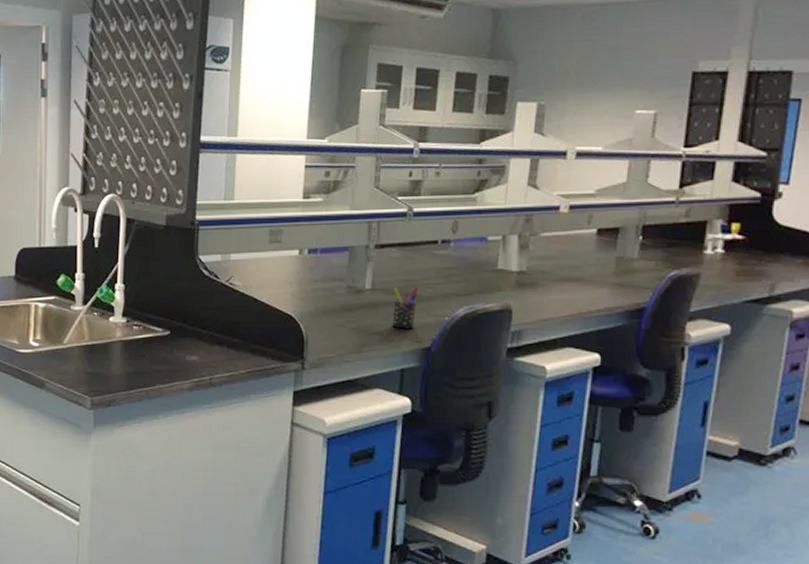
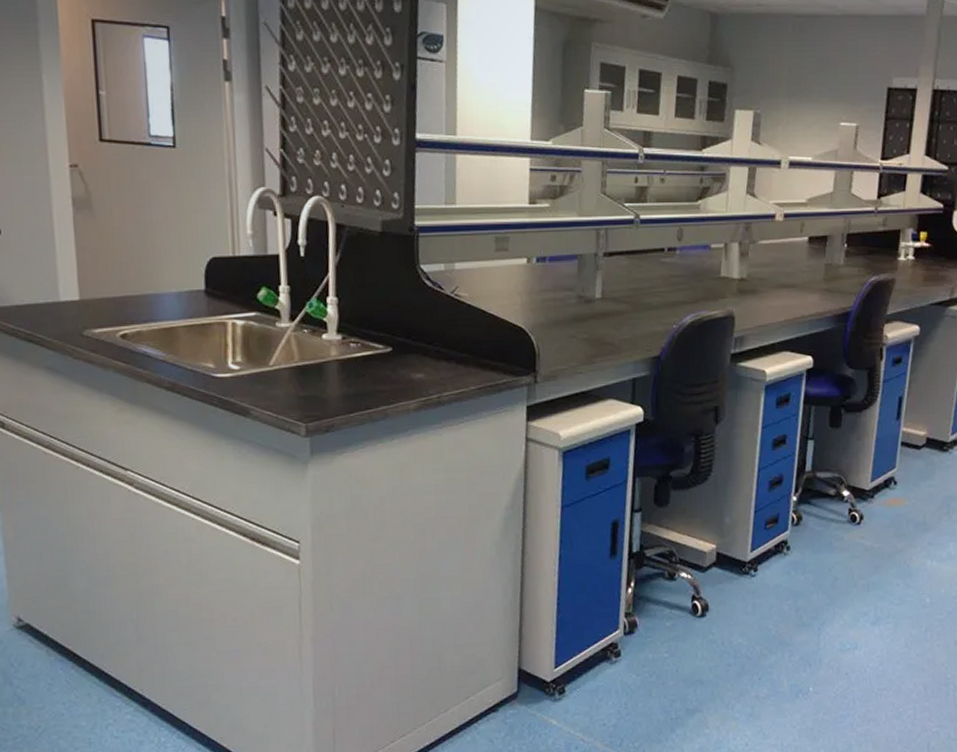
pen holder: present [392,286,418,329] -> none [622,295,647,339]

